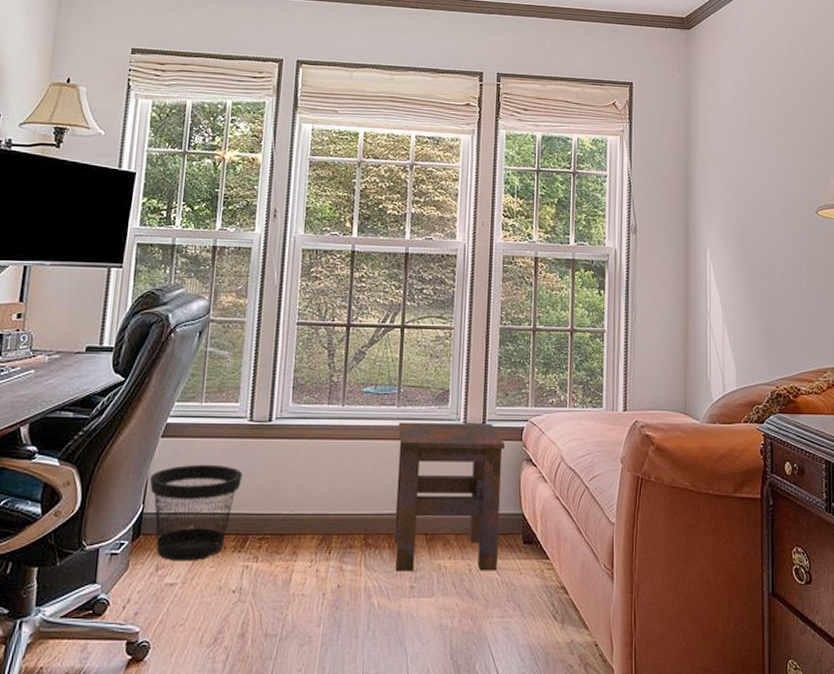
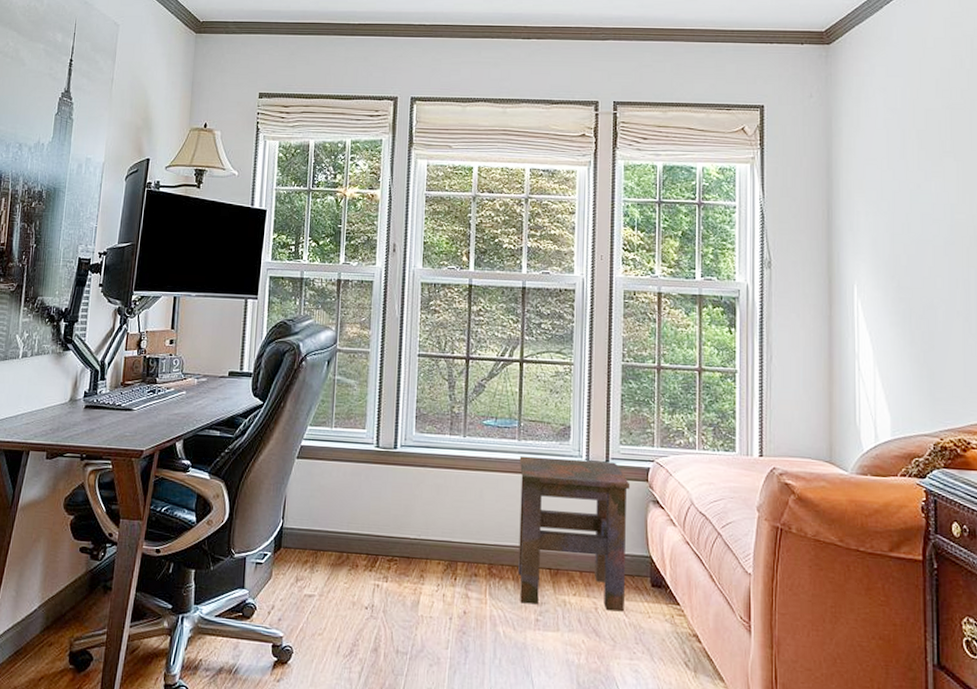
wastebasket: present [149,464,242,561] -> none [287,485,371,576]

